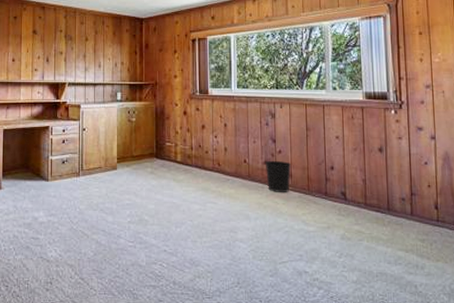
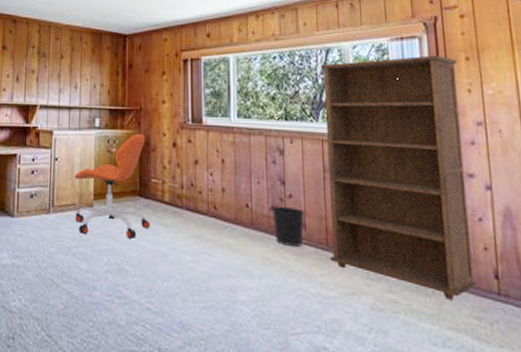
office chair: none [100,104,166,194] -> present [74,133,151,239]
bookcase: none [306,31,422,227] -> present [321,55,477,300]

